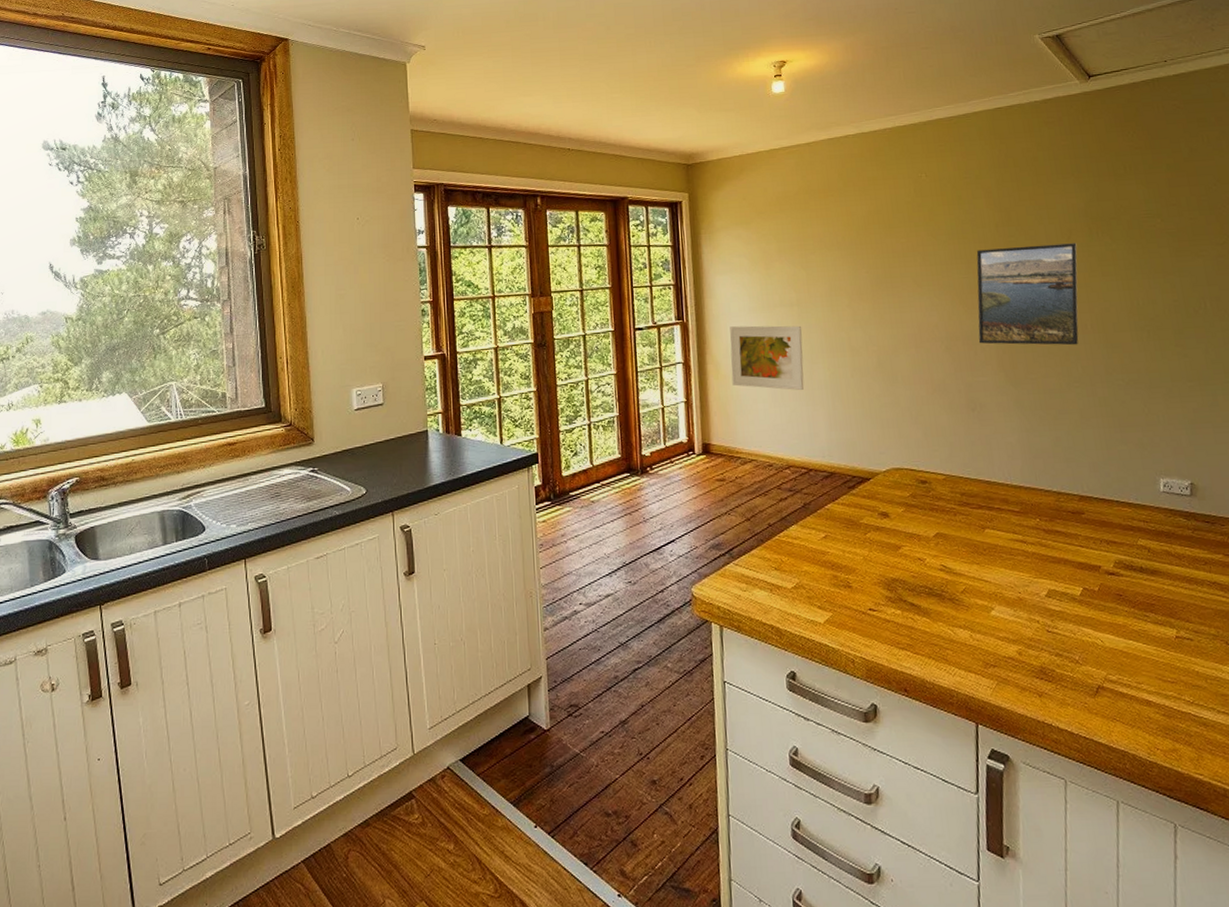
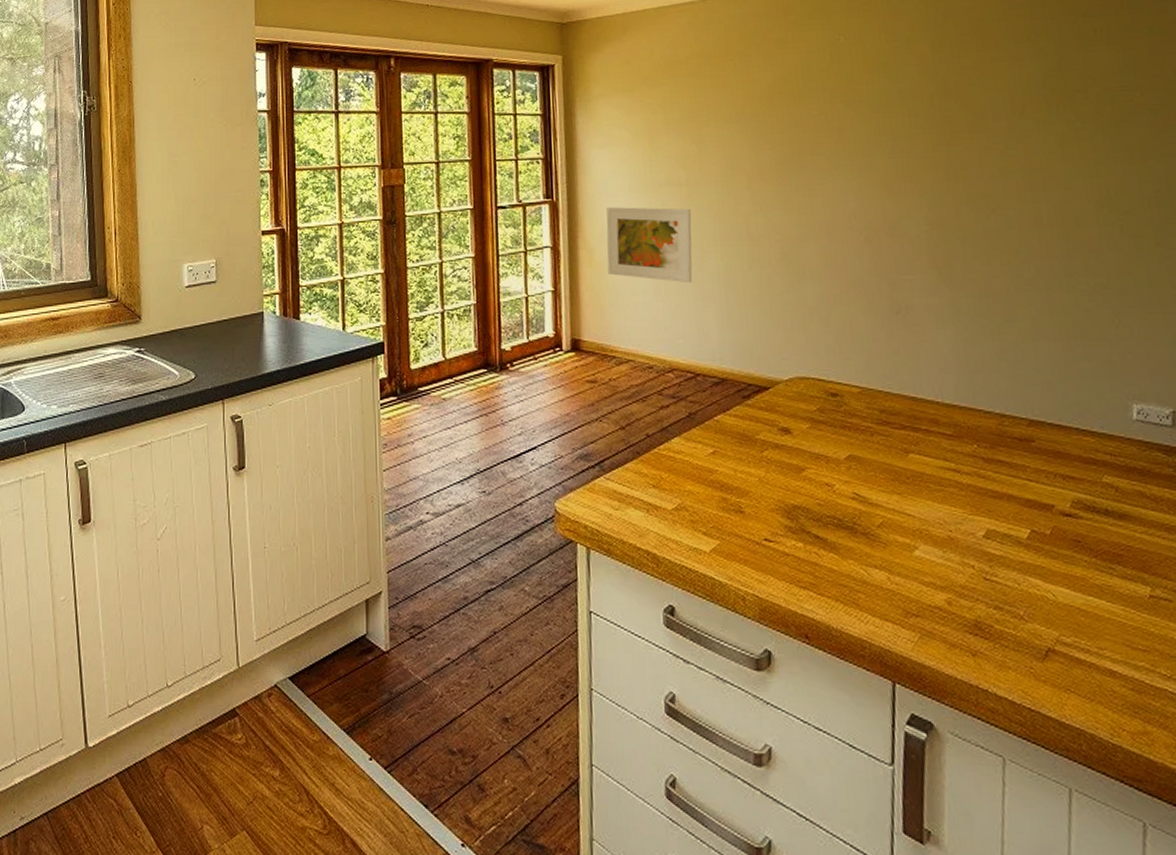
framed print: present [976,243,1079,346] -> none [905,120,1032,241]

